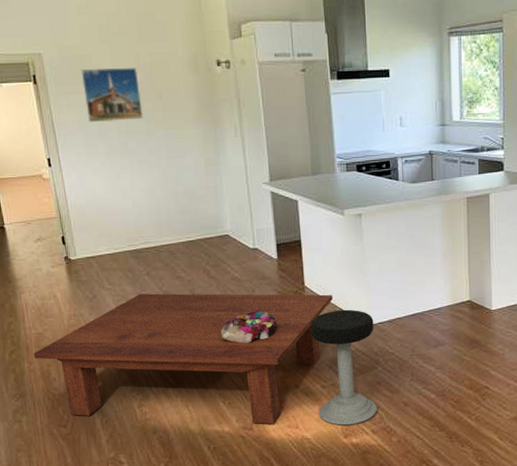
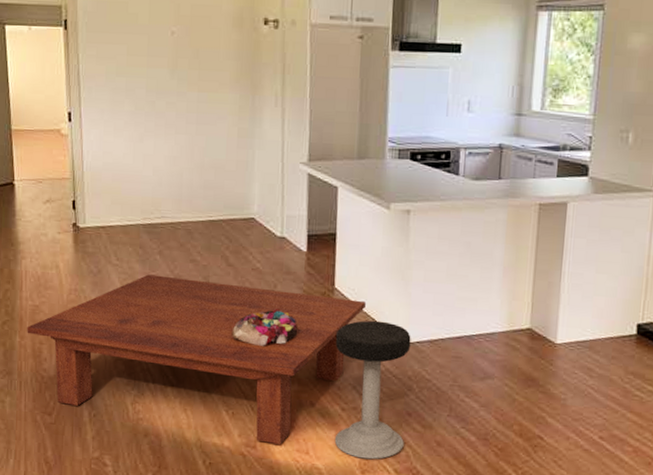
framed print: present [81,68,143,122] -> none [115,16,177,78]

